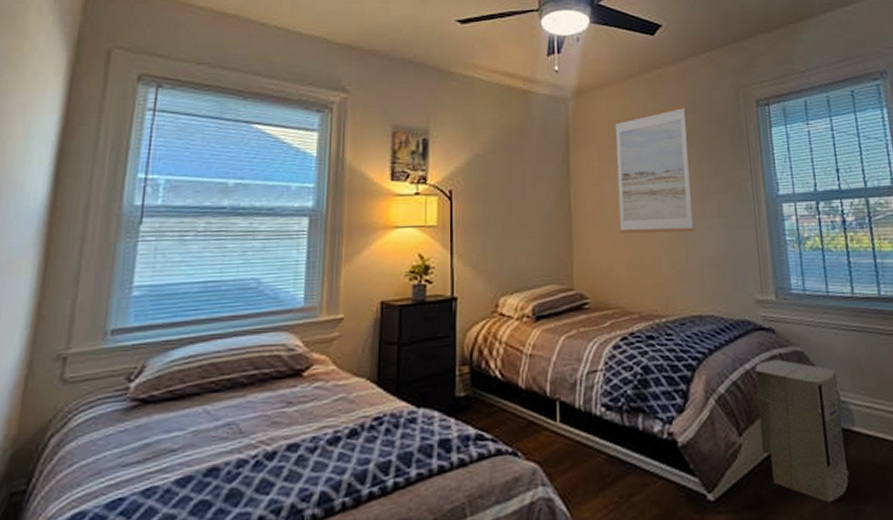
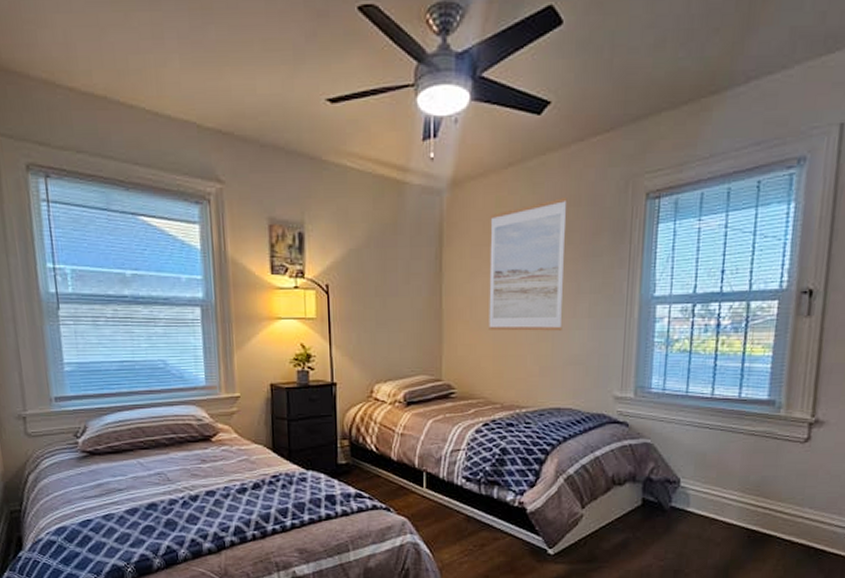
air purifier: present [754,360,849,503] -> none [600,449,682,563]

